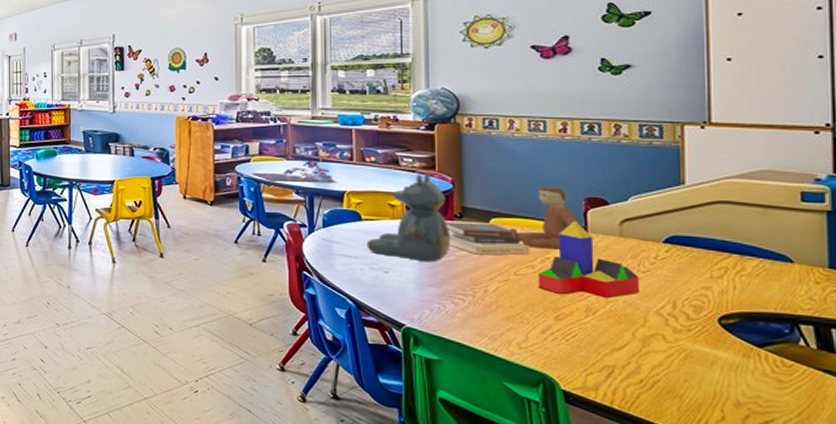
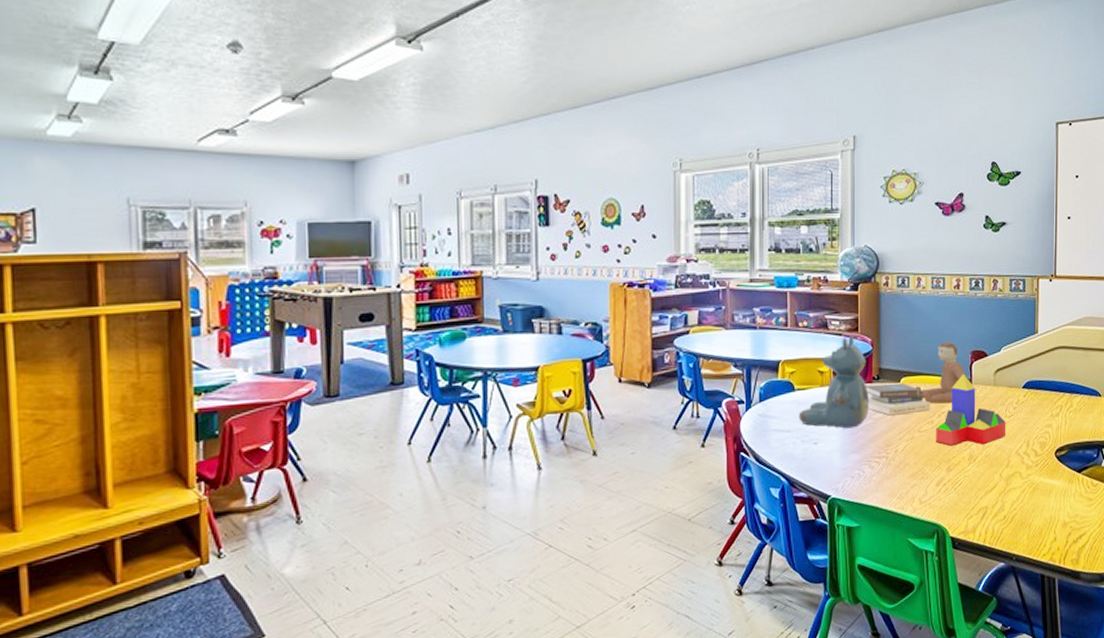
puzzle: present [252,160,337,183] -> none [691,328,773,355]

